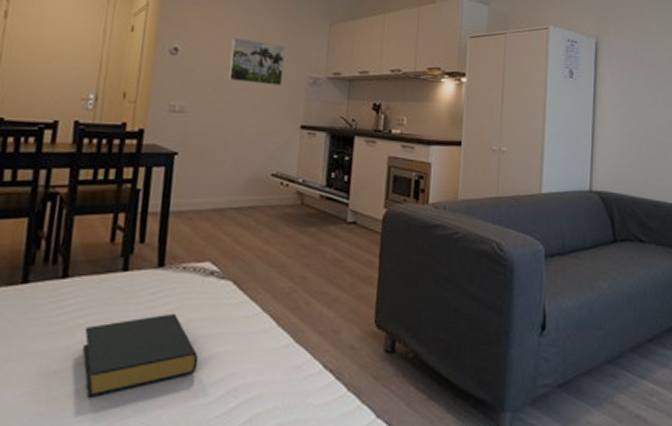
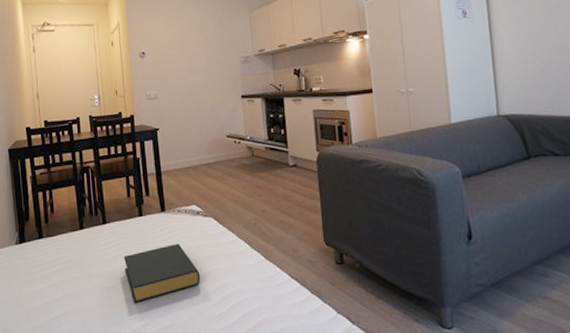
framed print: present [229,37,285,86] -> none [180,35,222,70]

